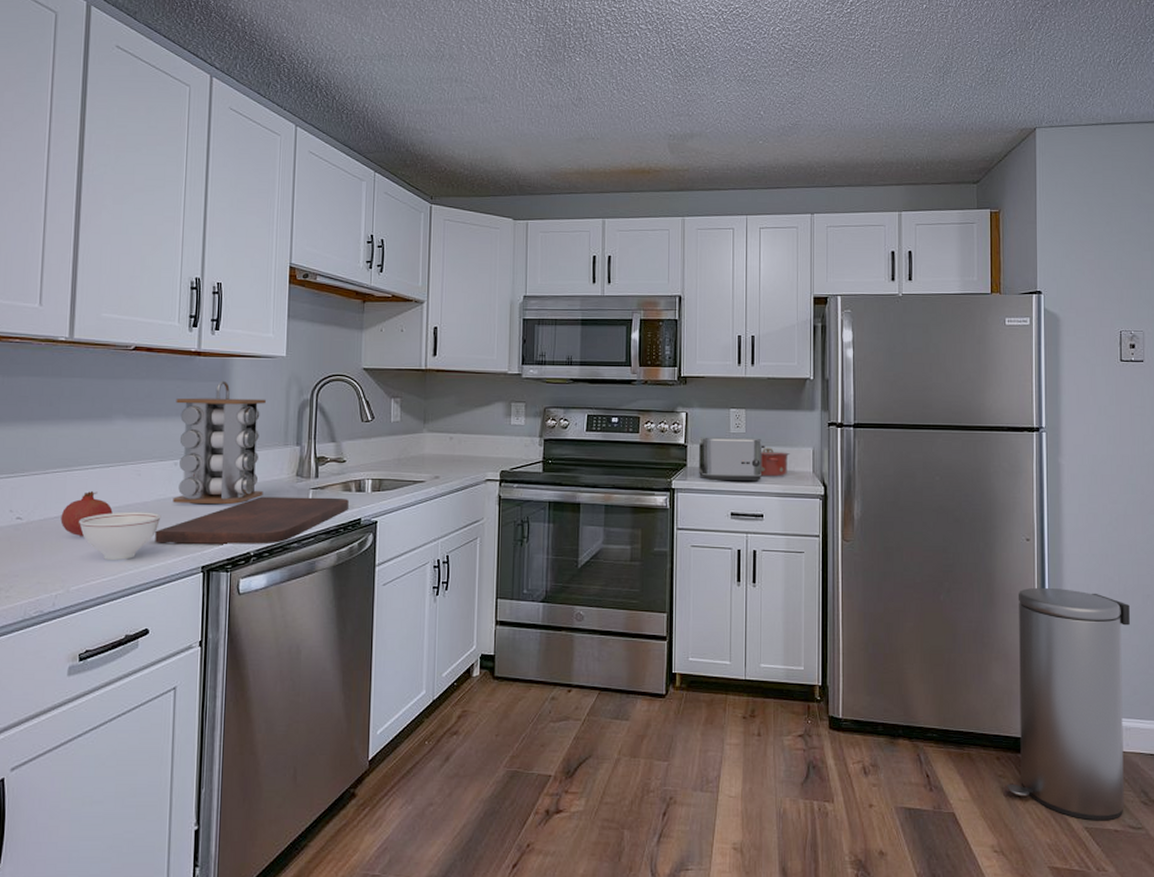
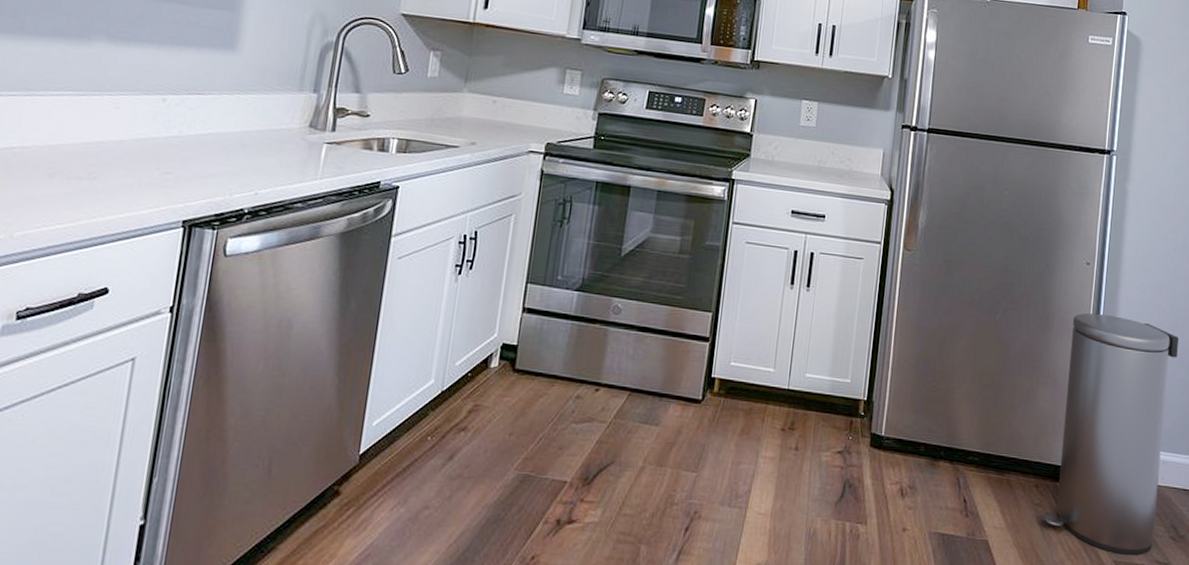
fruit: present [60,490,113,537] -> none [11,121,79,175]
bowl: present [79,511,161,561] -> none [34,149,140,206]
cutting board: present [155,496,349,544] -> none [128,146,369,202]
spice rack: present [173,380,266,506] -> none [155,9,283,153]
toaster: present [699,437,765,482] -> none [762,127,835,180]
casserole: present [761,447,790,477] -> none [827,144,860,177]

